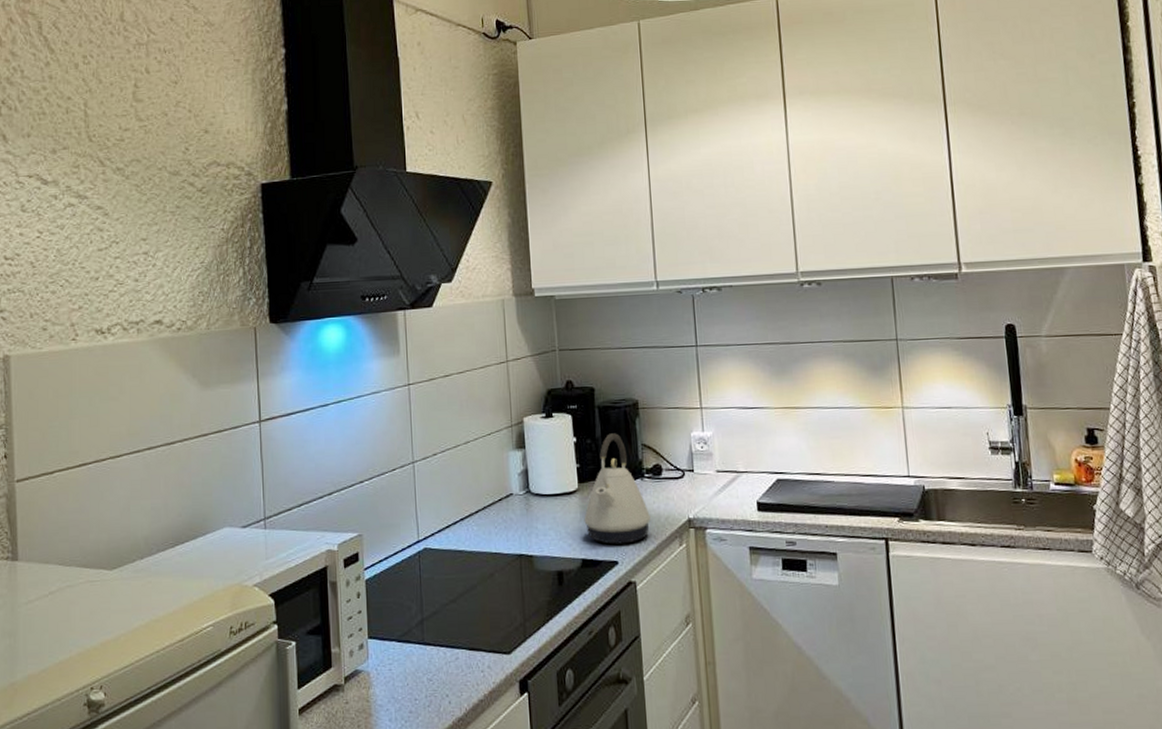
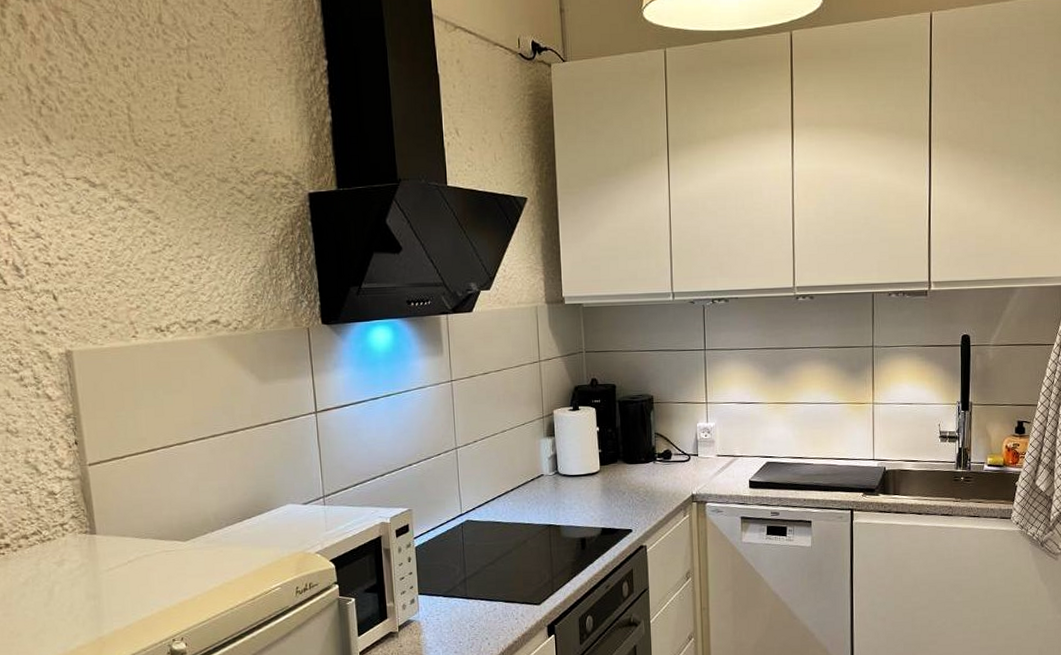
kettle: present [584,433,651,545] -> none [604,424,660,516]

